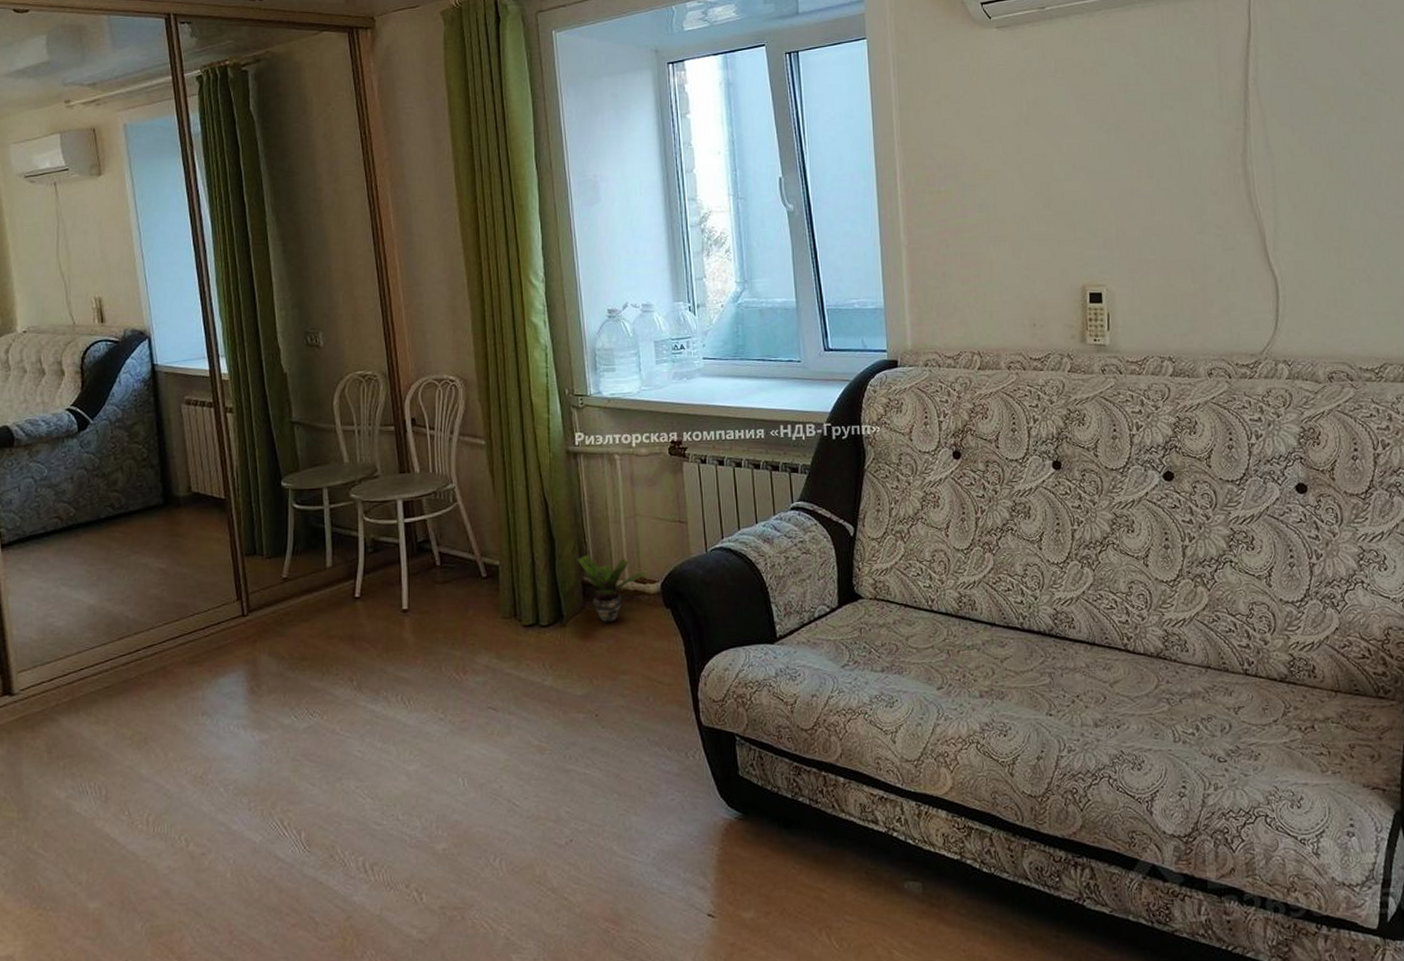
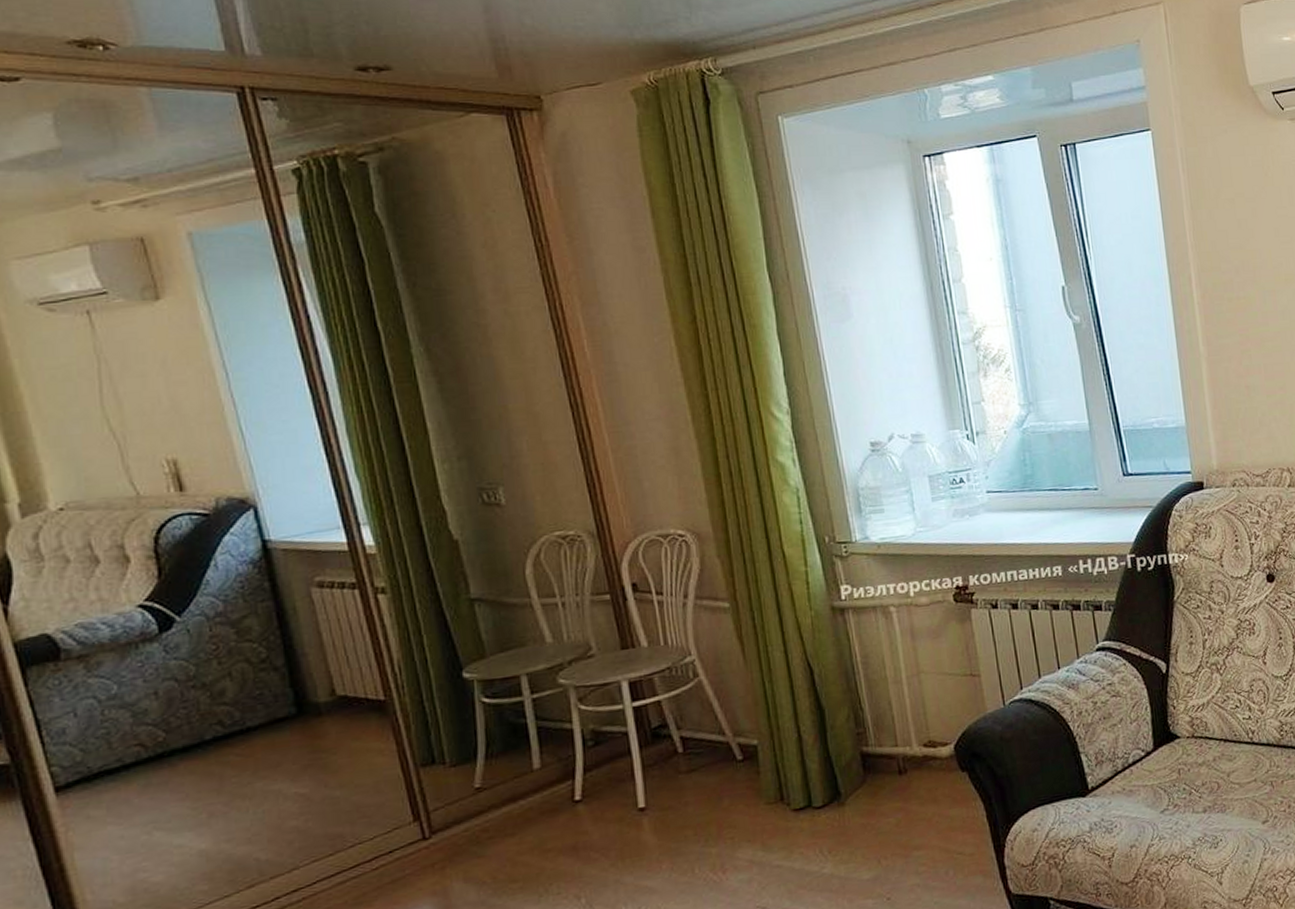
potted plant: present [577,554,645,623] -> none [852,721,935,796]

